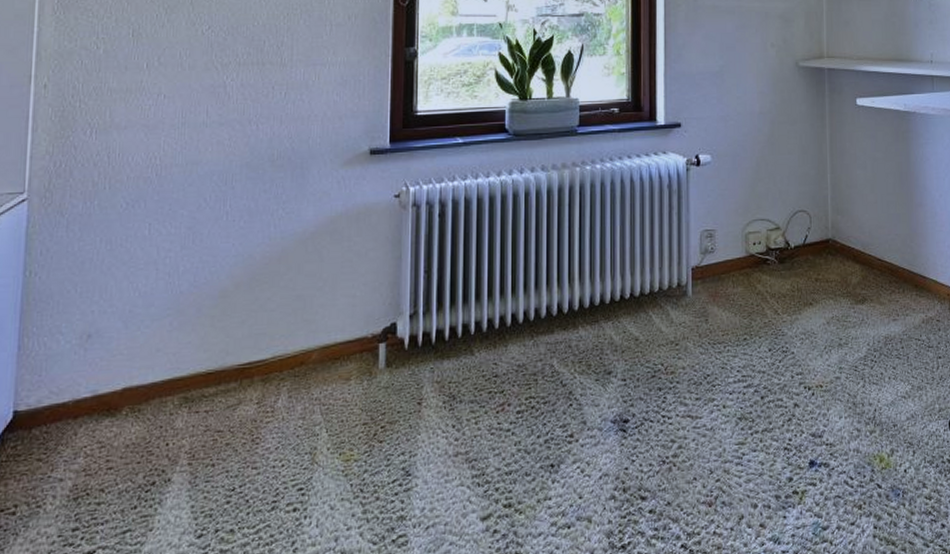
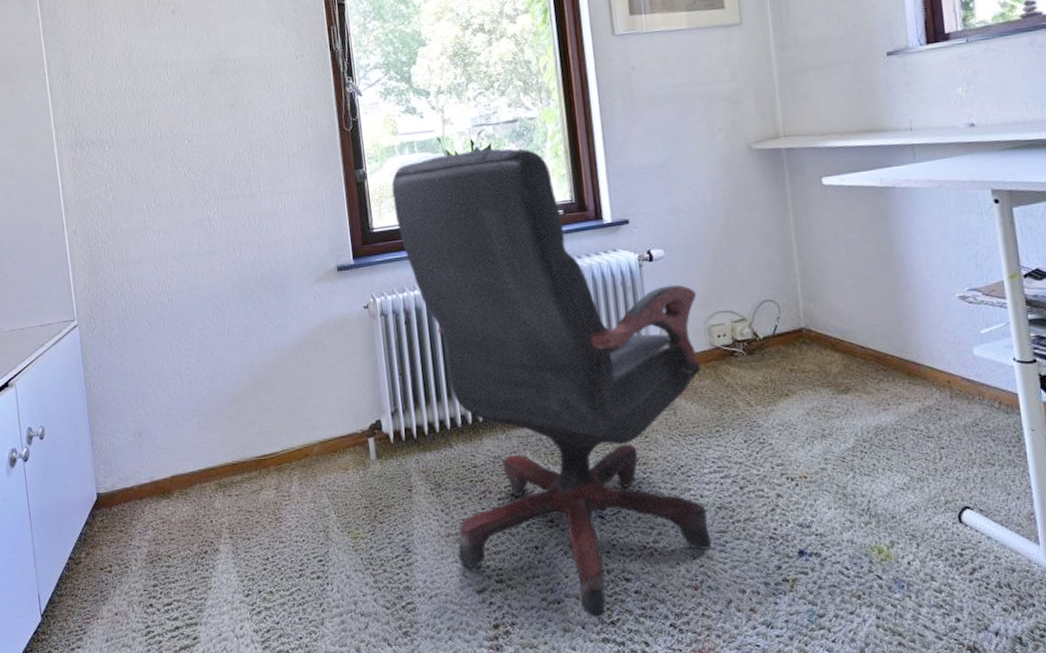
office chair: none [443,40,737,543] -> present [391,148,712,618]

